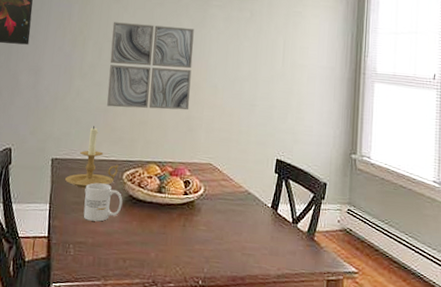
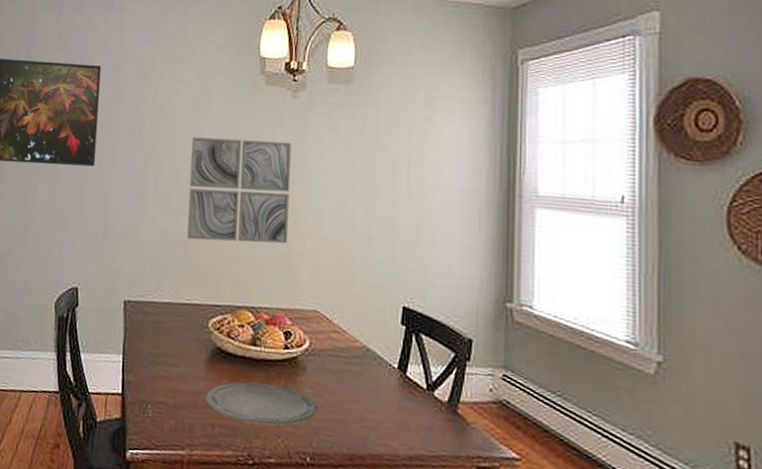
candle holder: present [64,126,119,189] -> none [139,262,203,338]
mug: present [83,182,123,222] -> none [162,331,209,378]
plate: none [119,222,208,257] -> present [205,382,316,426]

